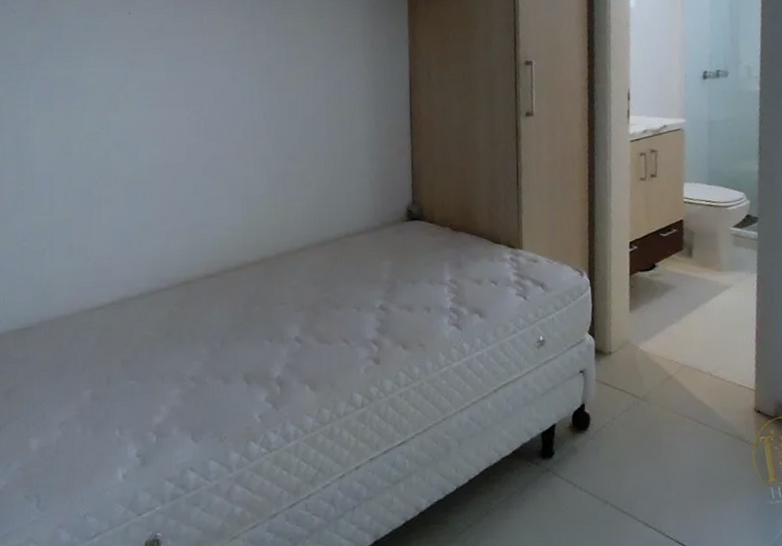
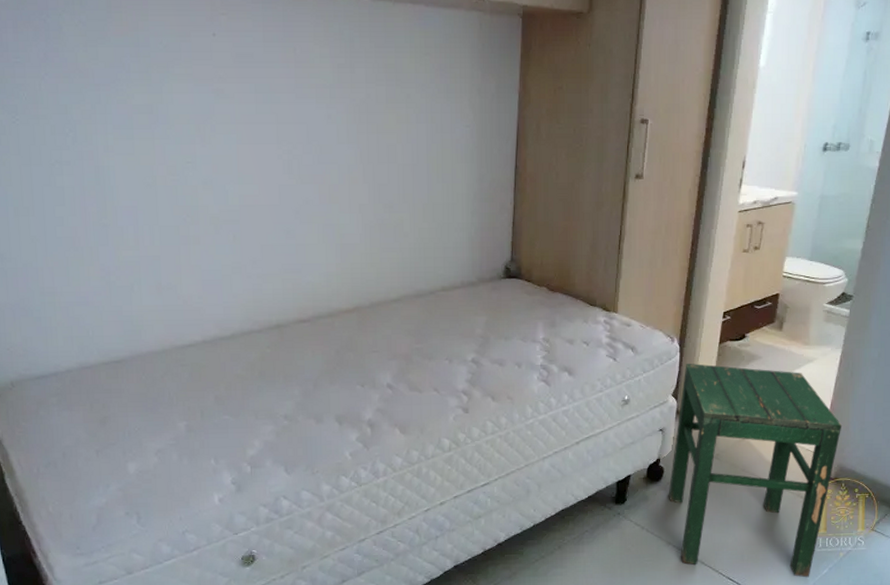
stool: none [598,297,773,537] -> present [668,364,842,578]

